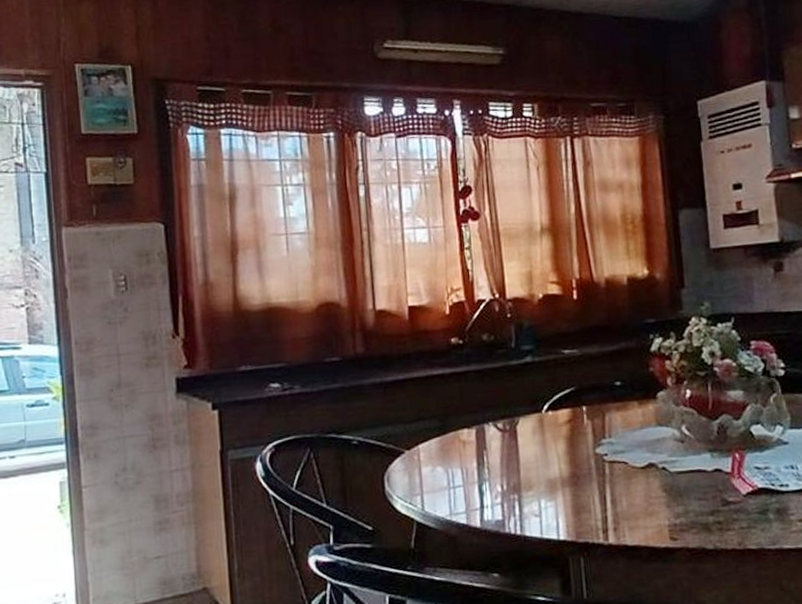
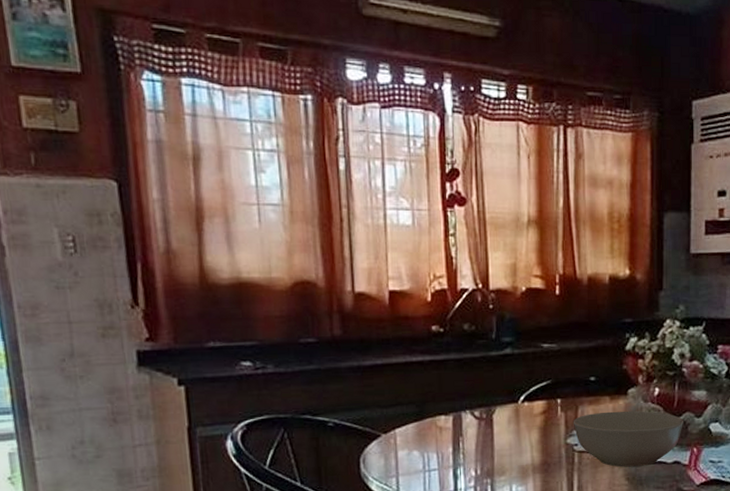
bowl: none [600,415,722,478] -> present [573,410,684,467]

